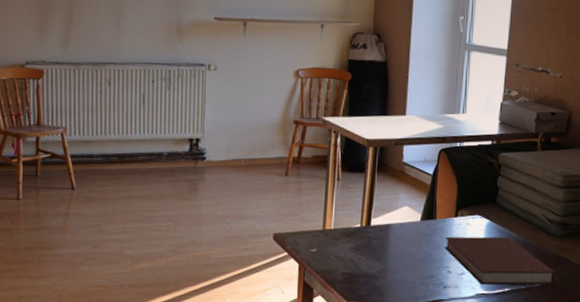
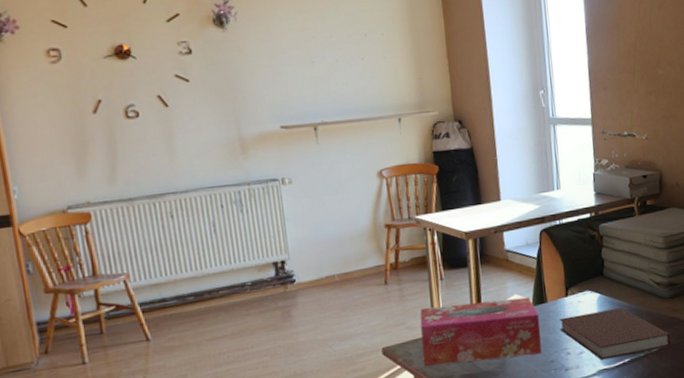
tissue box: none [309,203,426,268] -> present [420,296,542,366]

